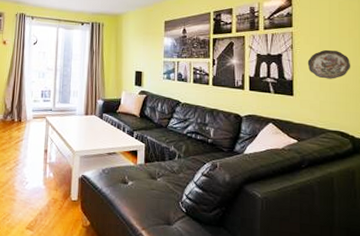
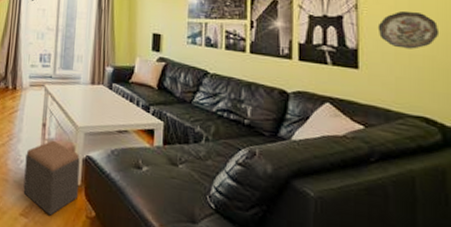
footstool: none [28,163,77,227] -> present [23,140,80,216]

